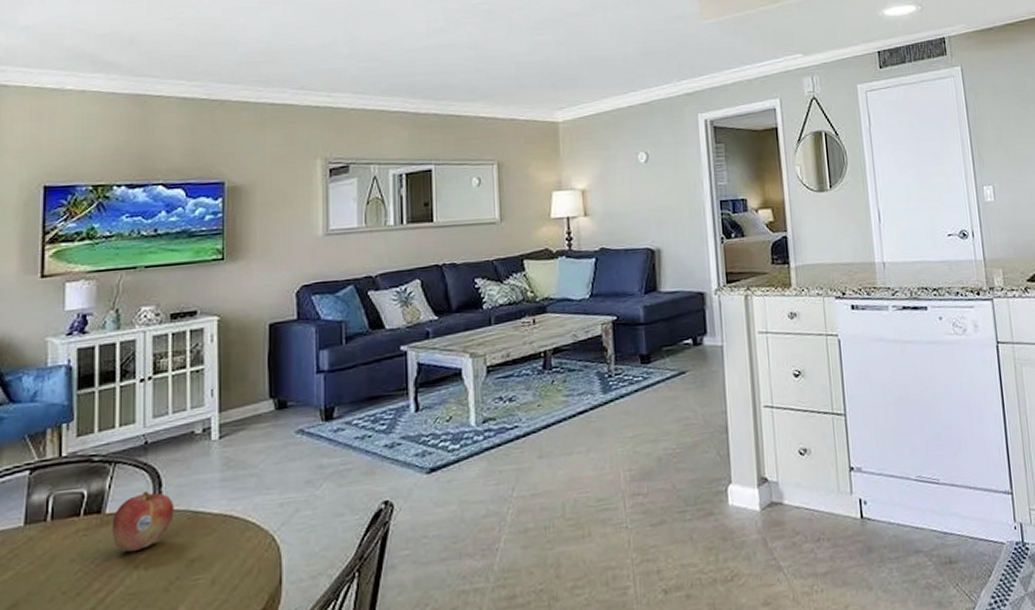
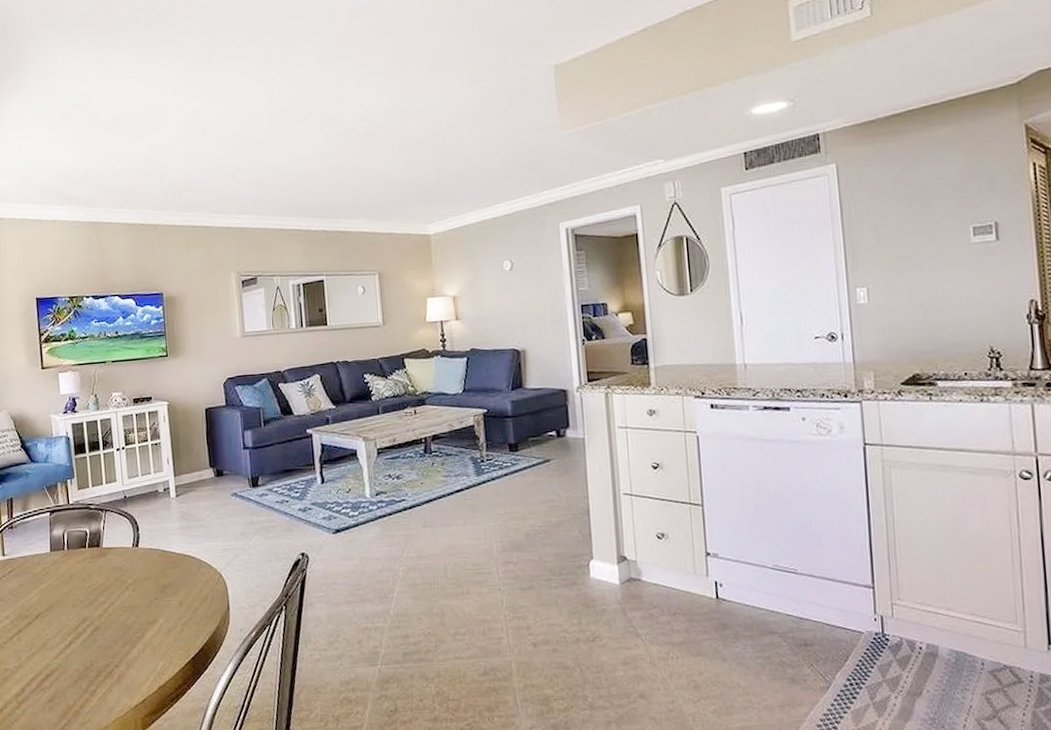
fruit: present [111,491,175,553] -> none [107,533,150,577]

